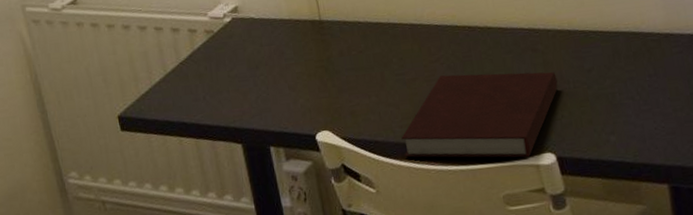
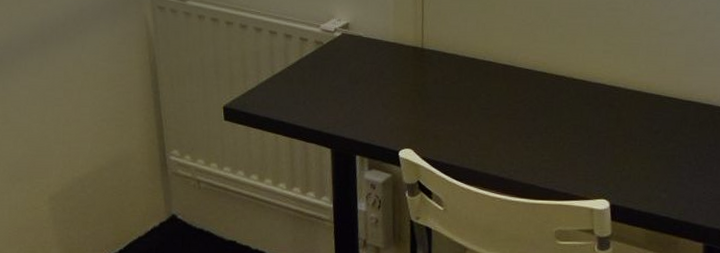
notebook: present [401,72,558,158] -> none [475,116,626,200]

